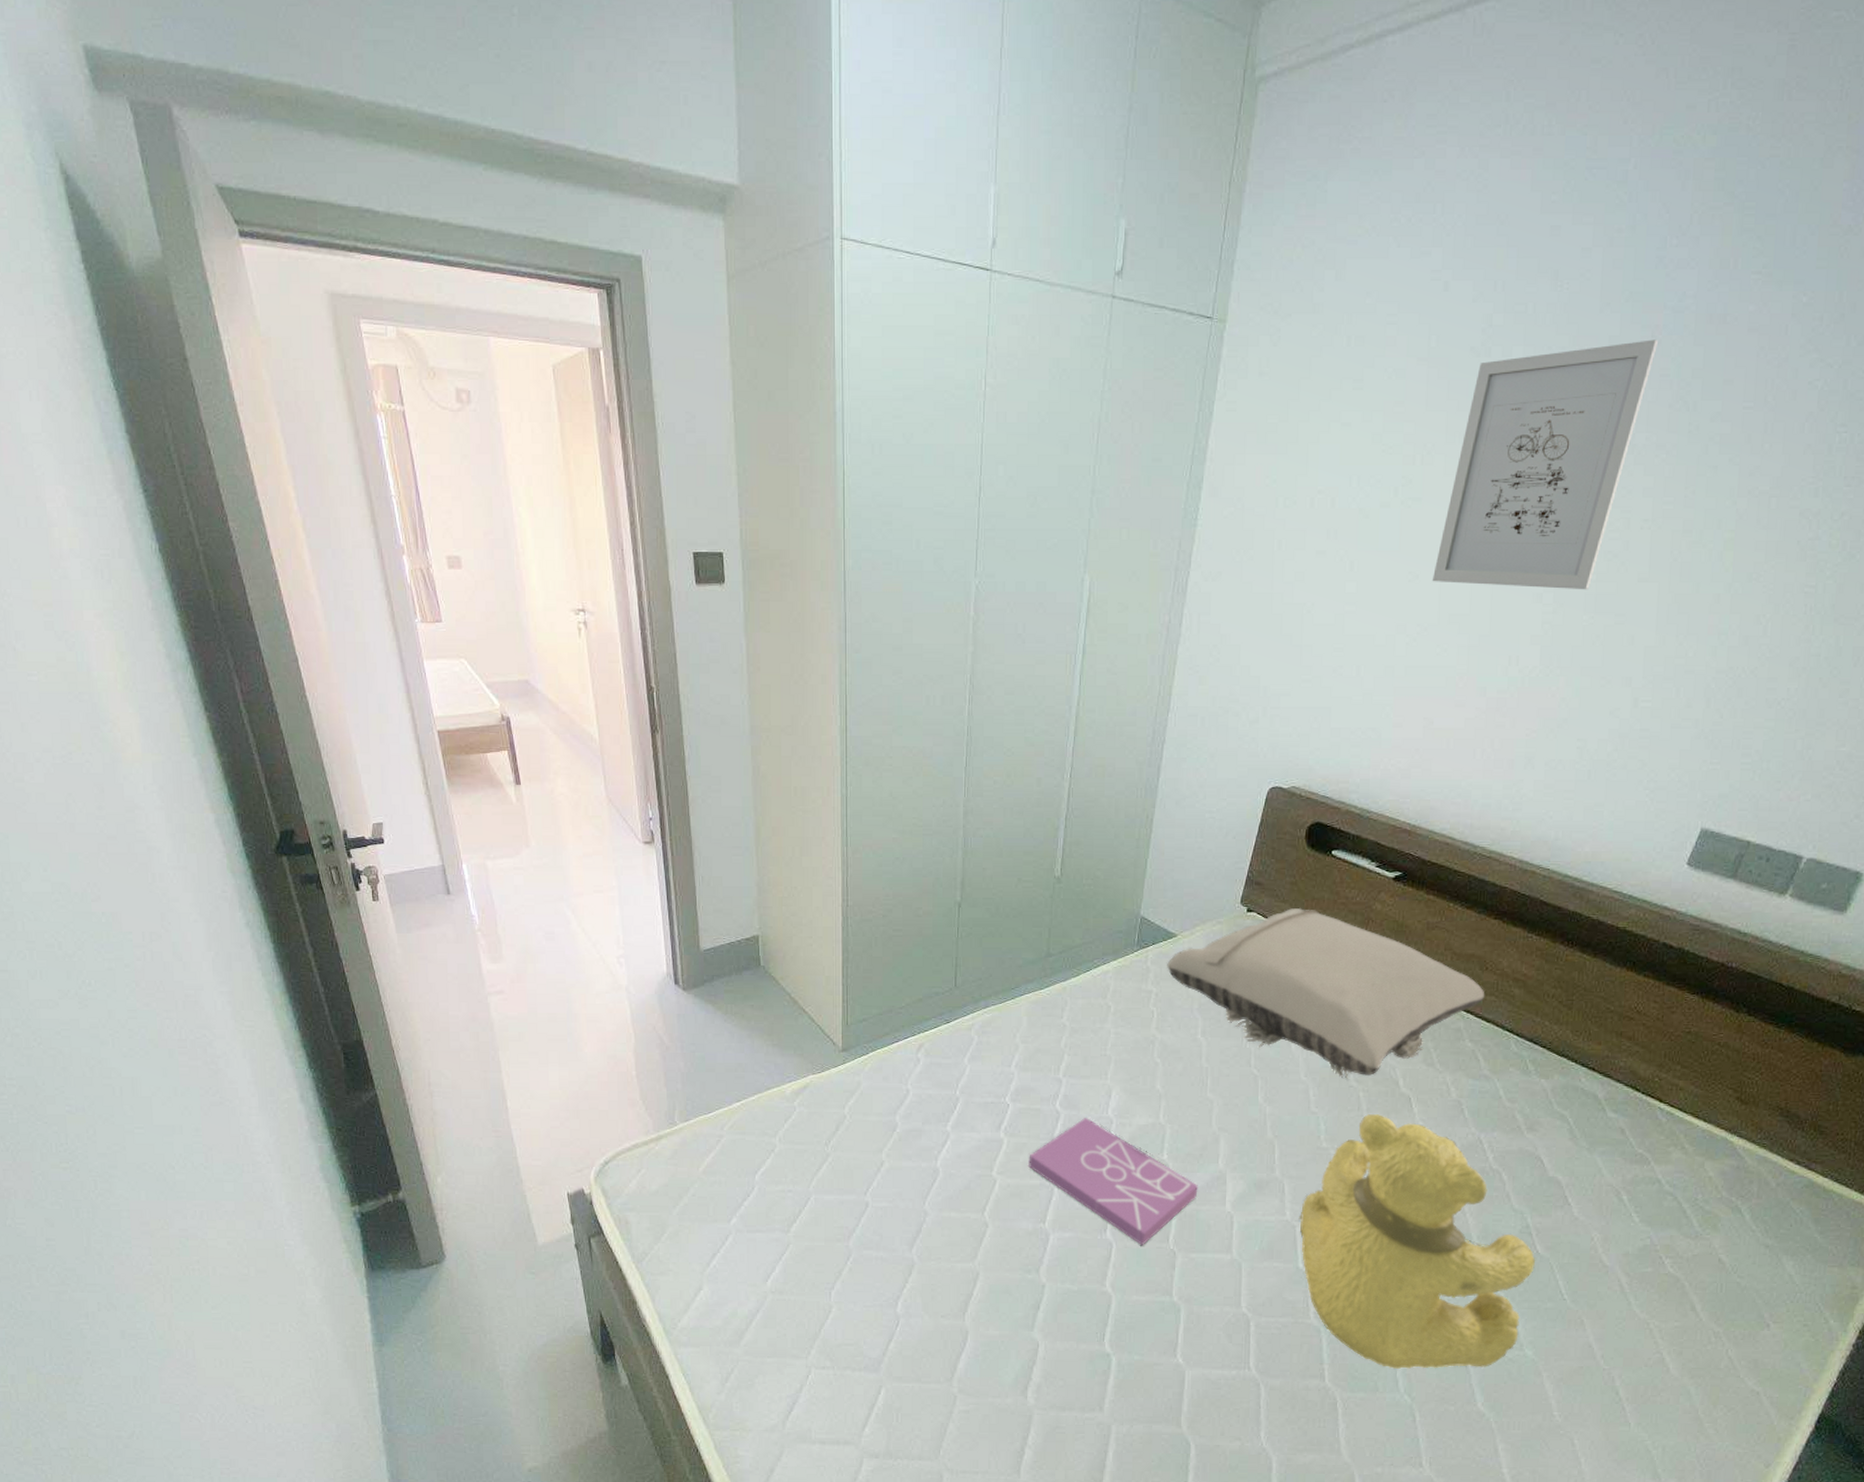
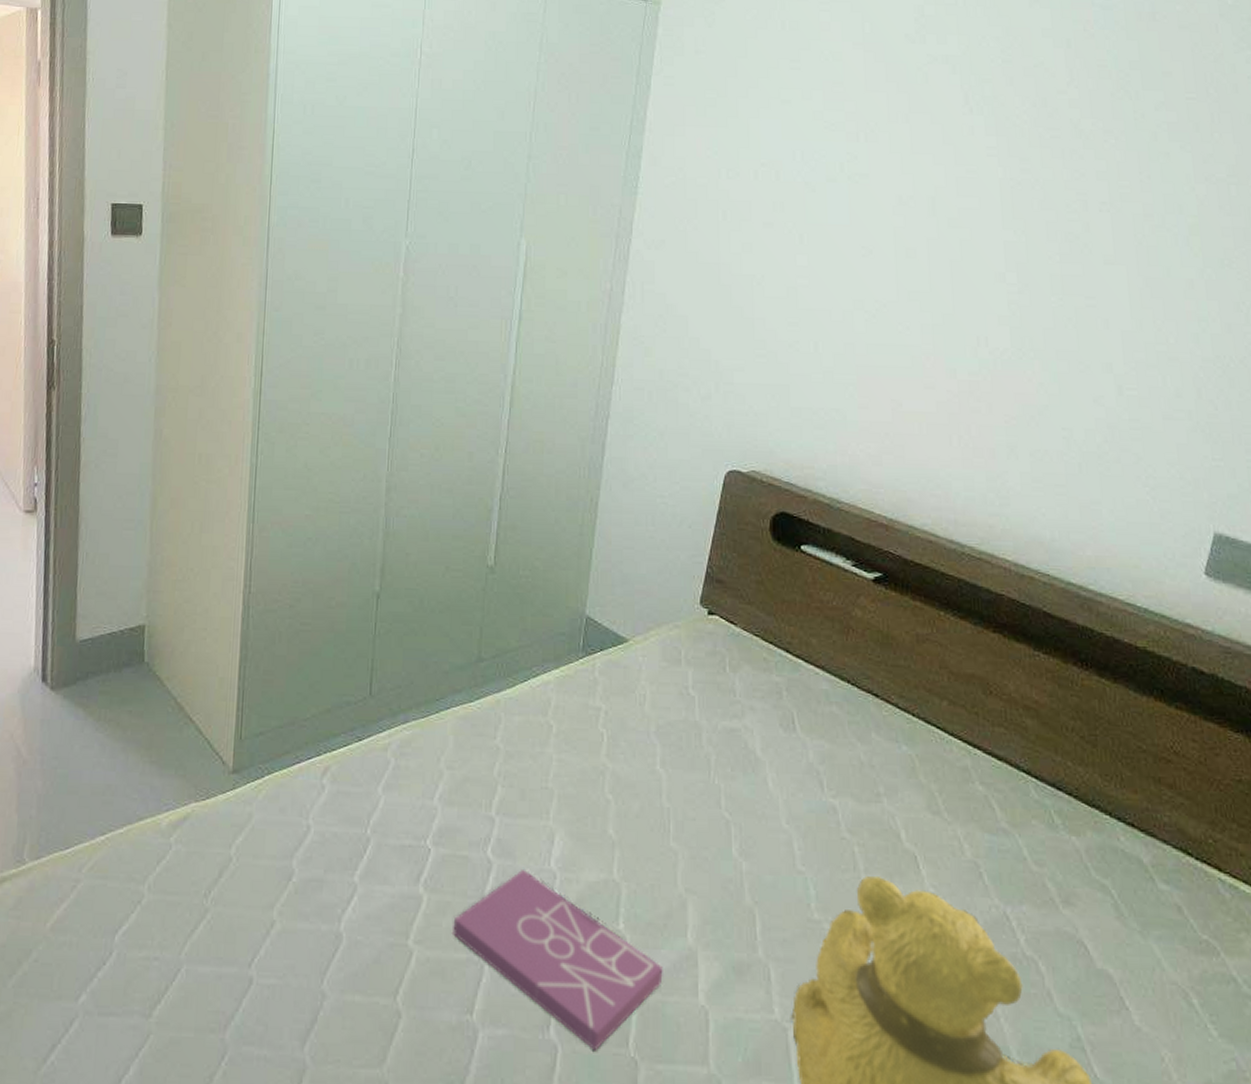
pillow: present [1167,907,1485,1079] -> none [618,611,993,828]
wall art: present [1432,339,1659,590] -> none [887,33,1092,271]

